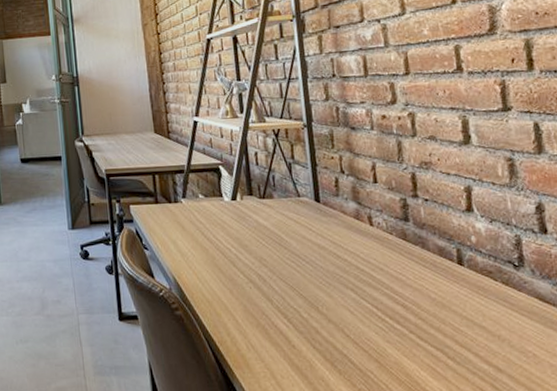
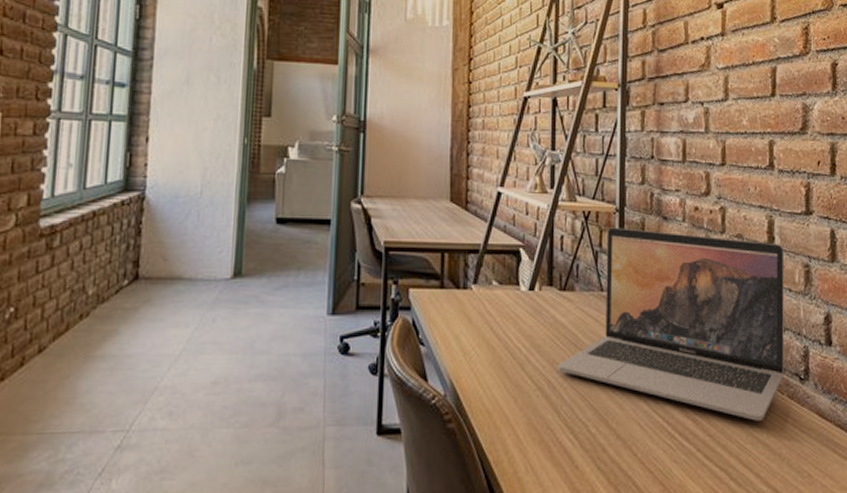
laptop: none [266,140,496,306] -> present [558,227,785,421]

